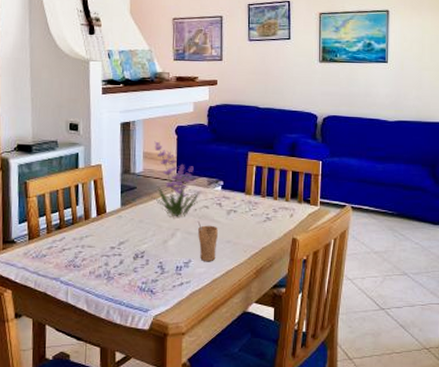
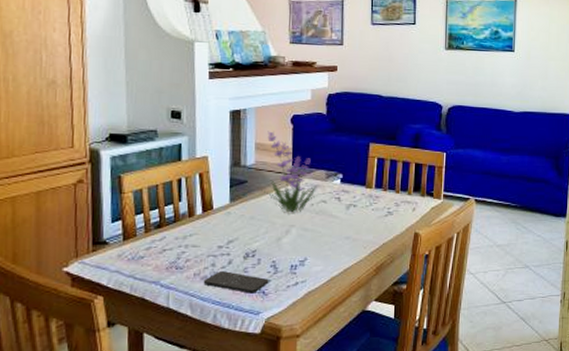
smartphone: none [98,270,156,292] -> present [203,271,269,294]
cup: present [197,220,218,261] -> none [314,216,336,259]

